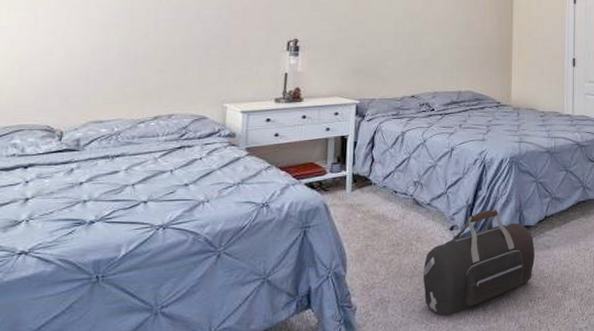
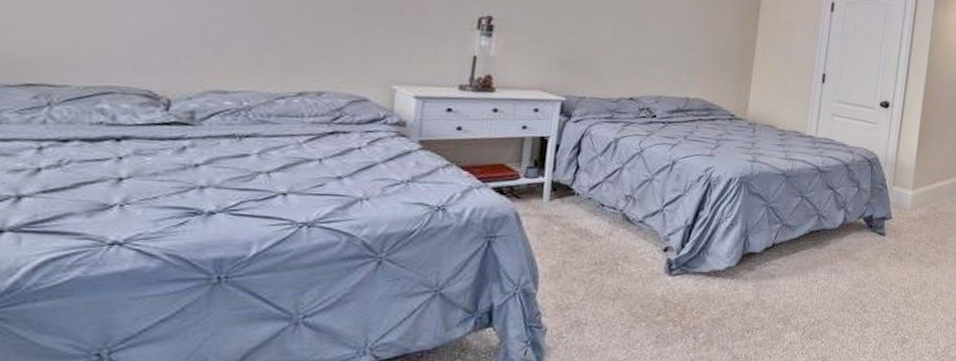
duffel bag: present [422,209,535,317] -> none [627,232,758,343]

